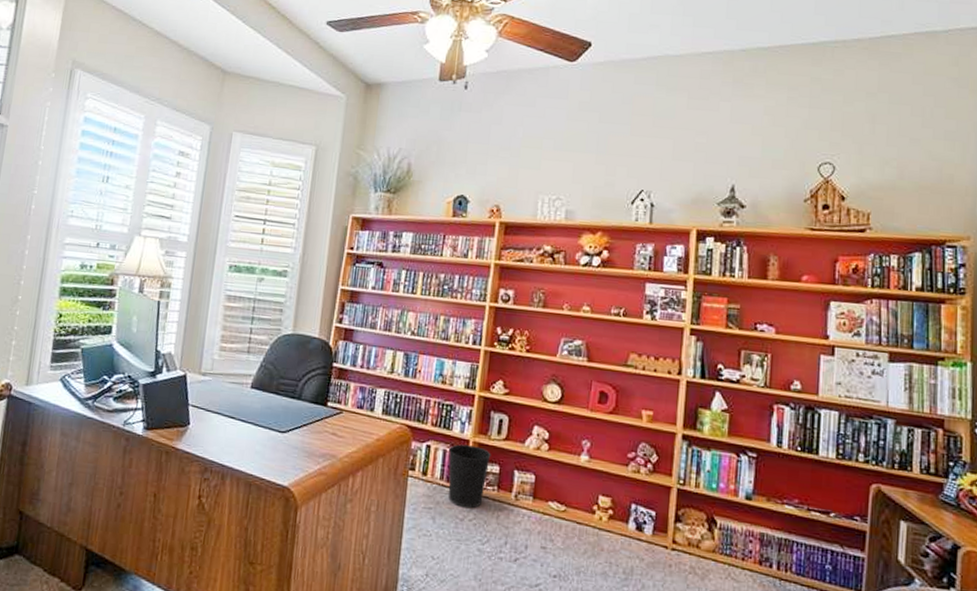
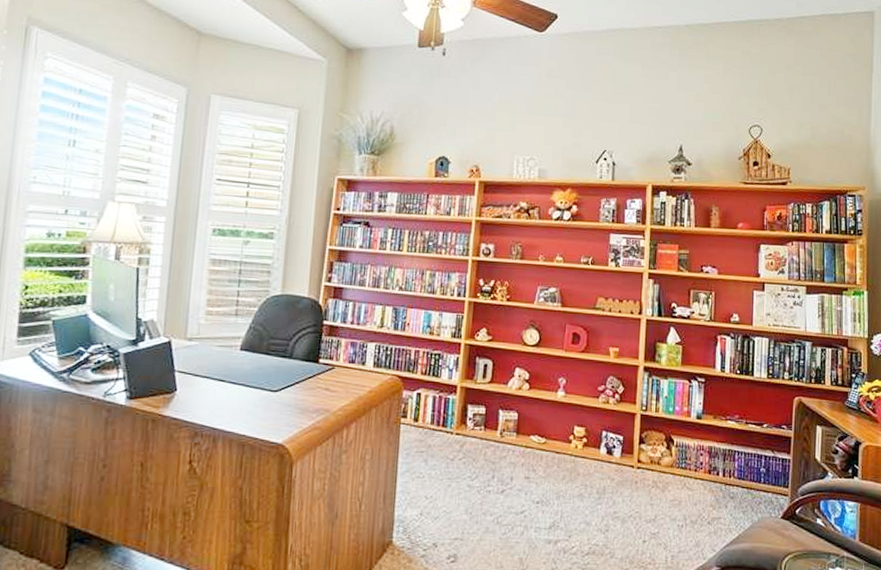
wastebasket: present [448,444,491,509] -> none [438,390,478,449]

